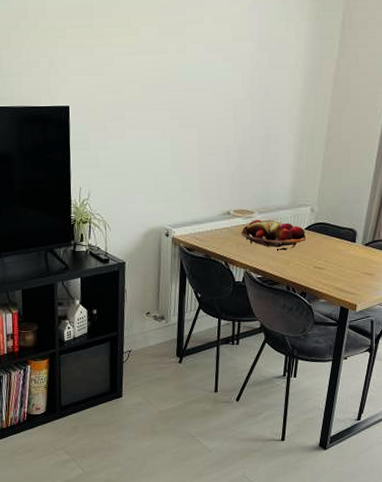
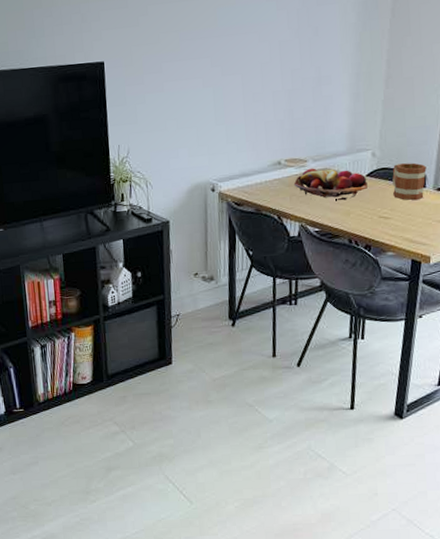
mug: none [327,219,357,253] -> present [392,162,427,200]

